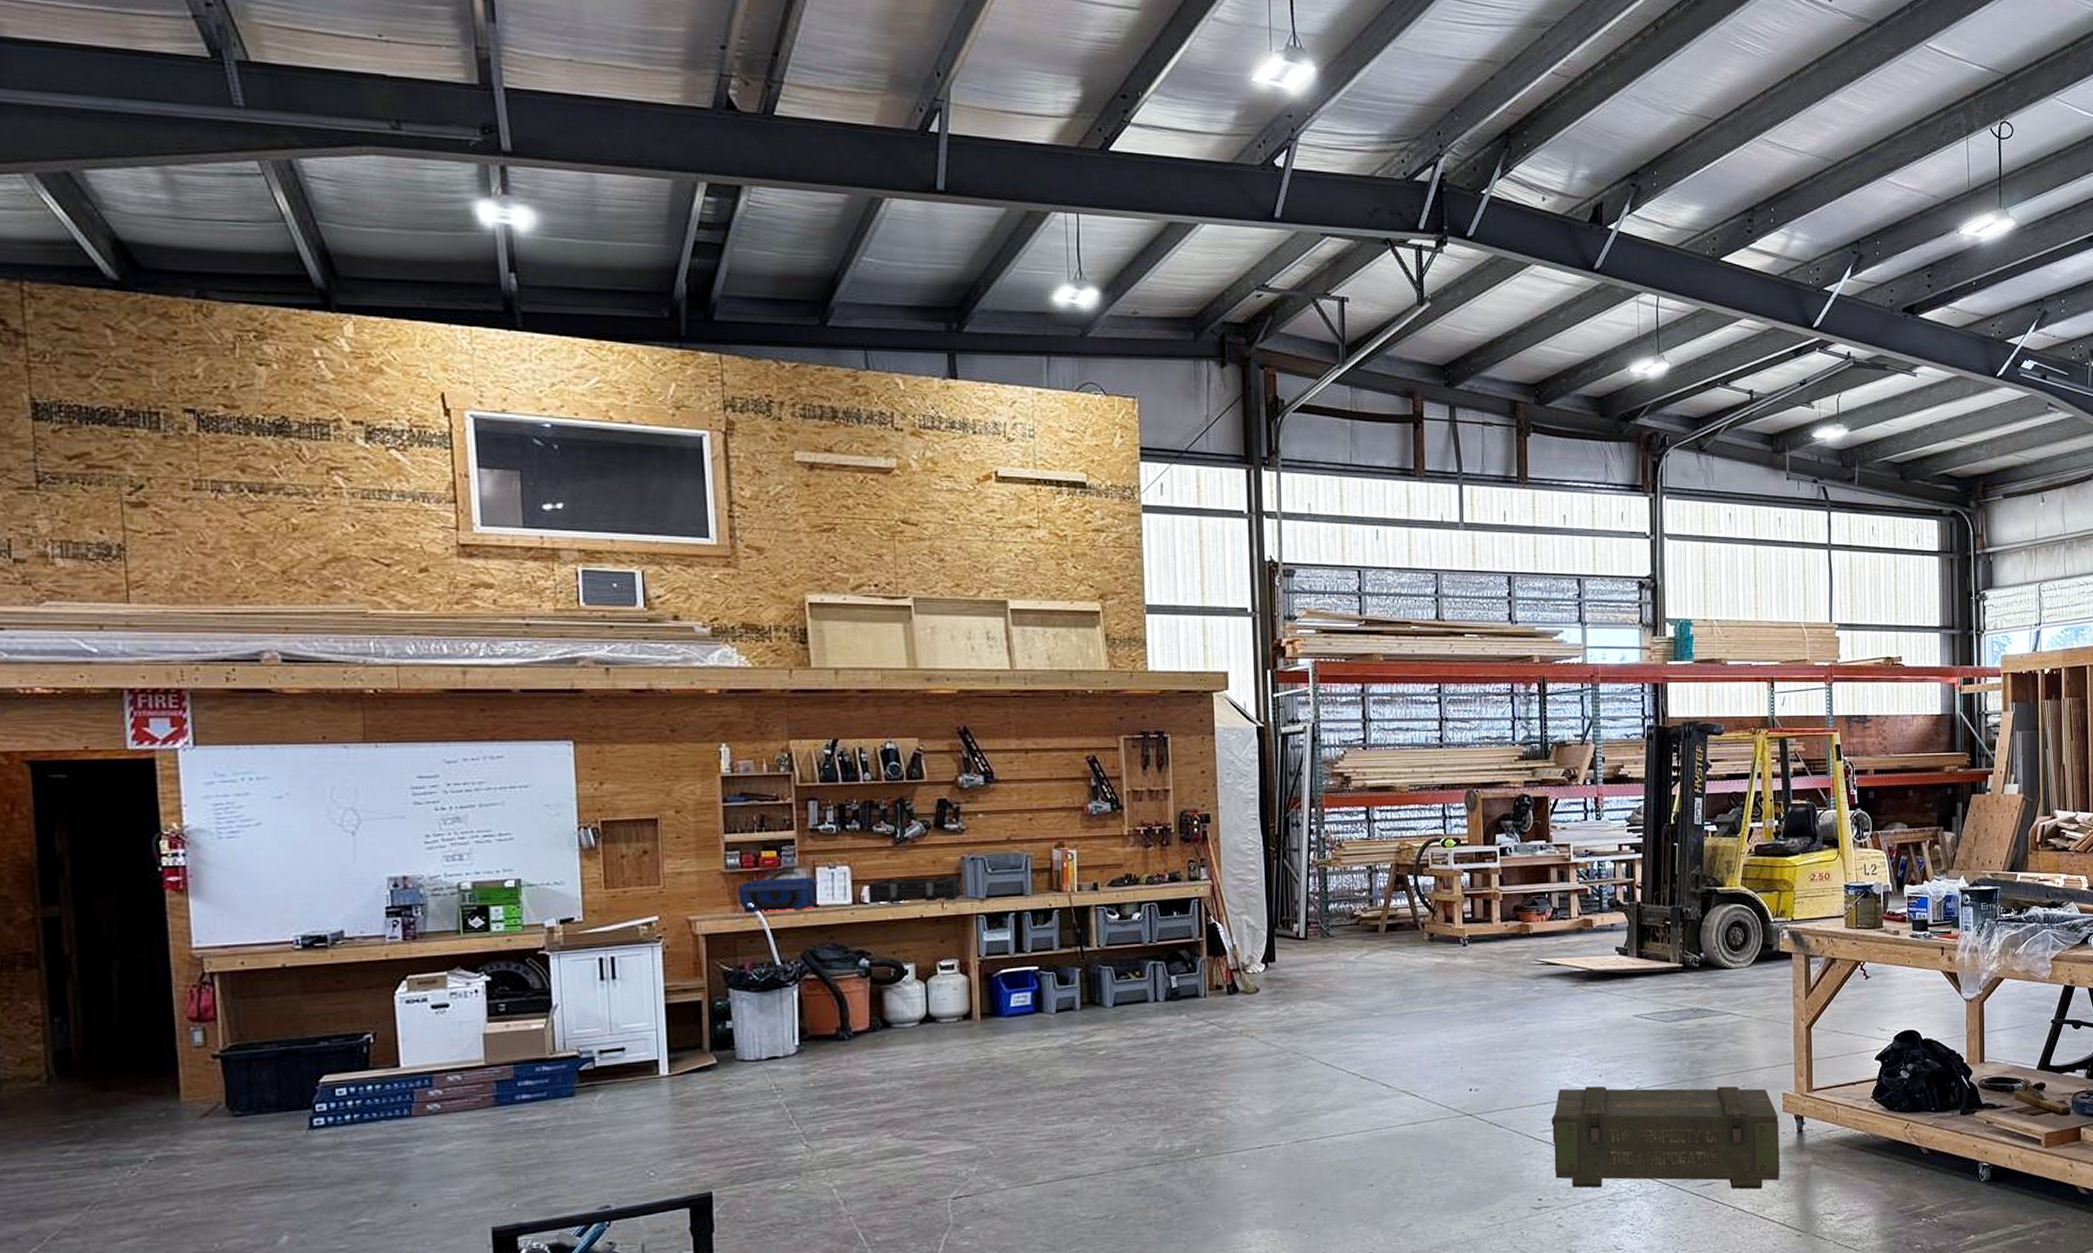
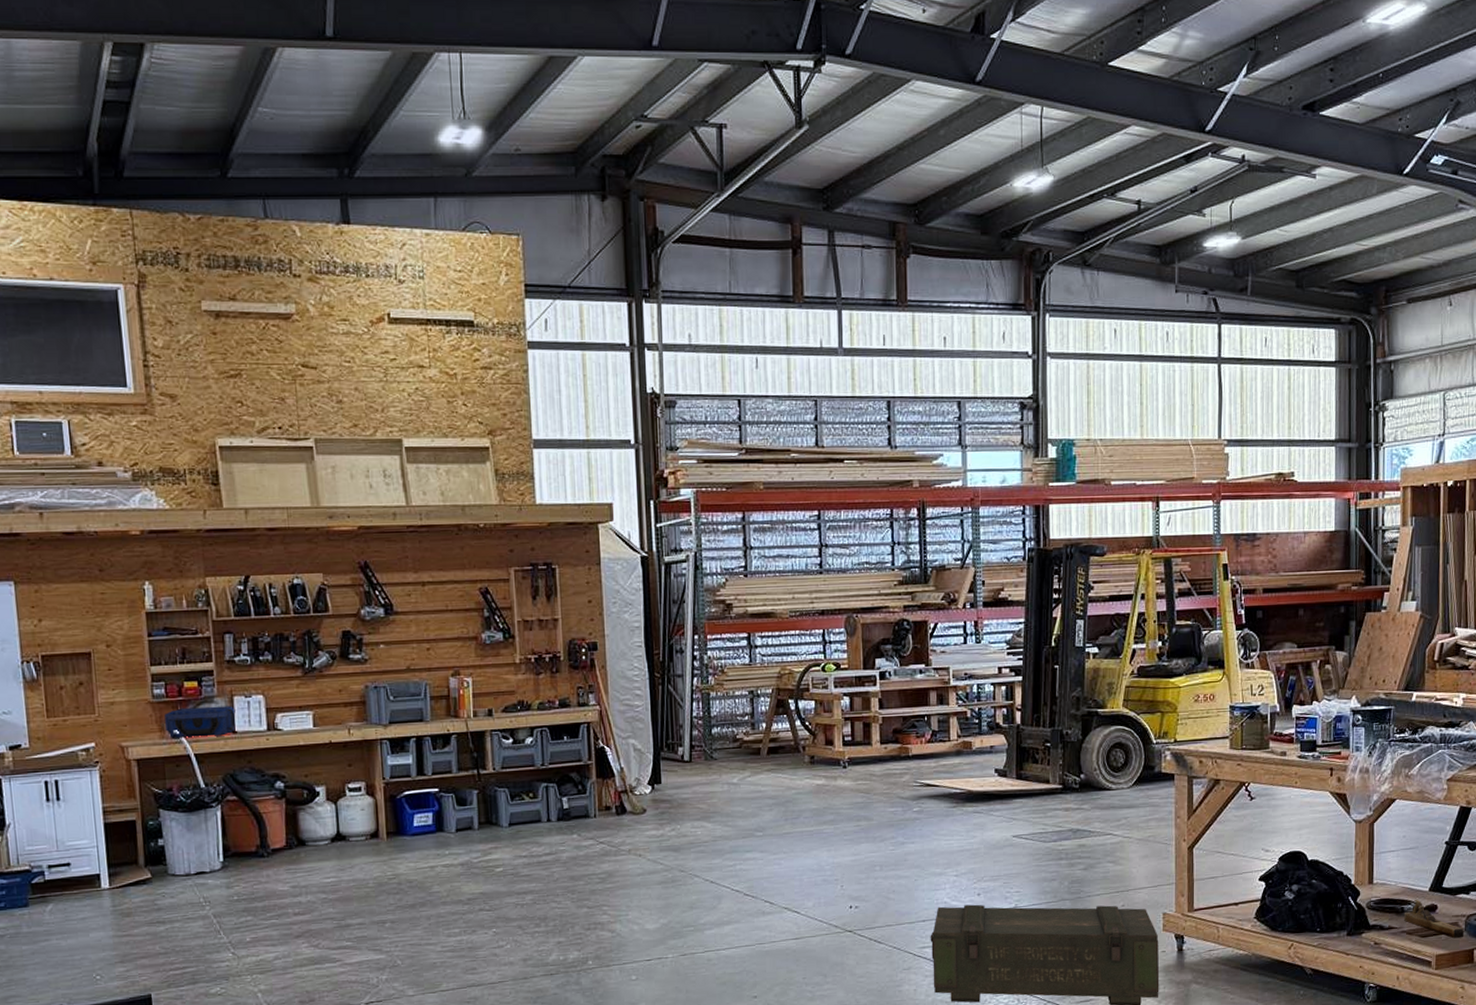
tool box: present [868,876,961,904] -> none [280,703,366,730]

